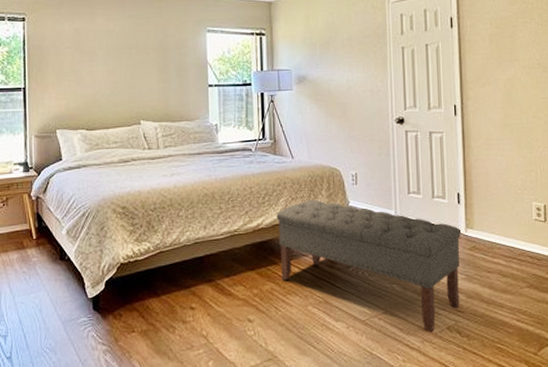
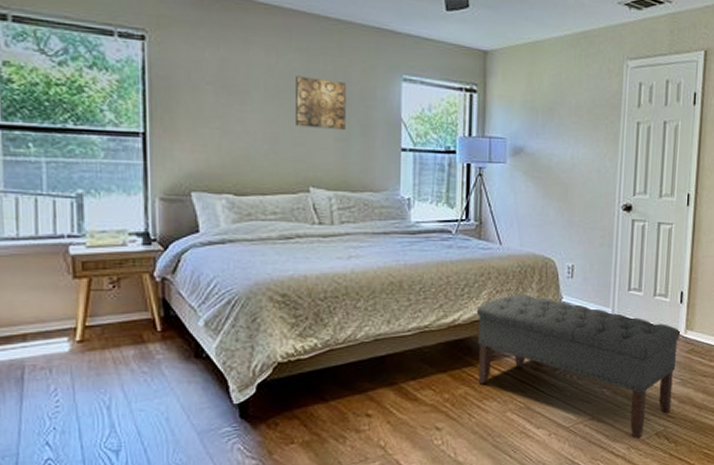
wall art: none [128,36,166,74] -> present [296,76,346,129]

